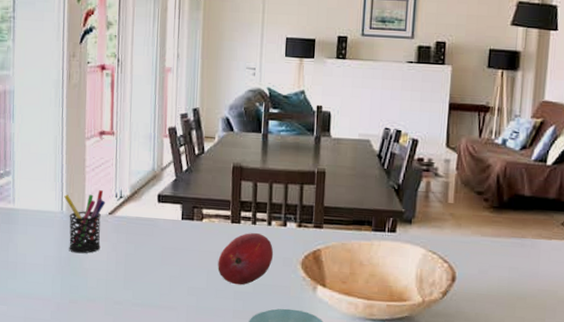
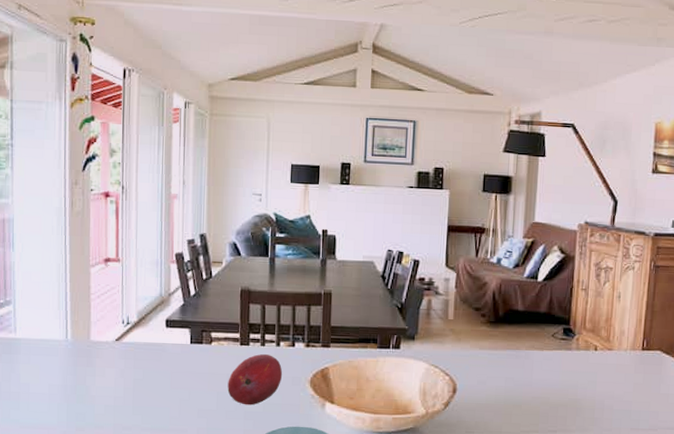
pen holder: present [64,190,106,254] -> none [69,317,112,381]

